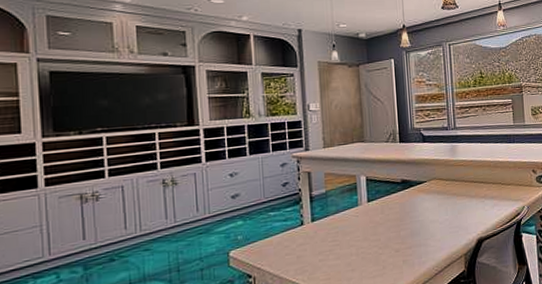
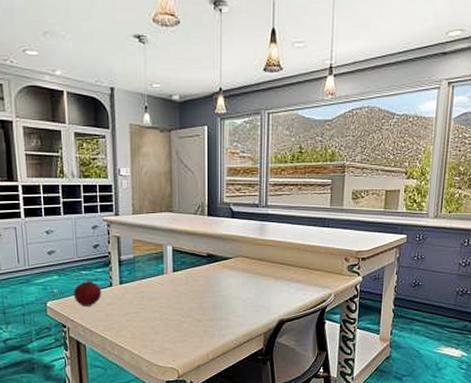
fruit: none [260,220,292,251] -> present [73,279,102,306]

